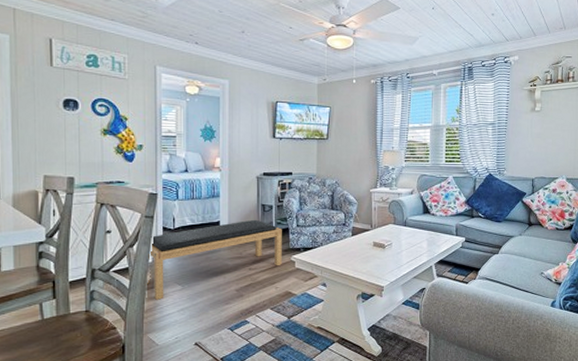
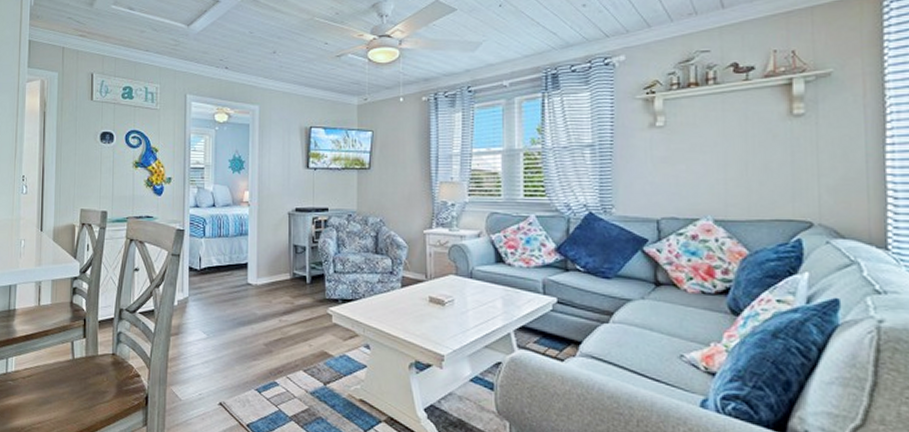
bench: present [144,219,282,300] -> none [169,262,317,348]

